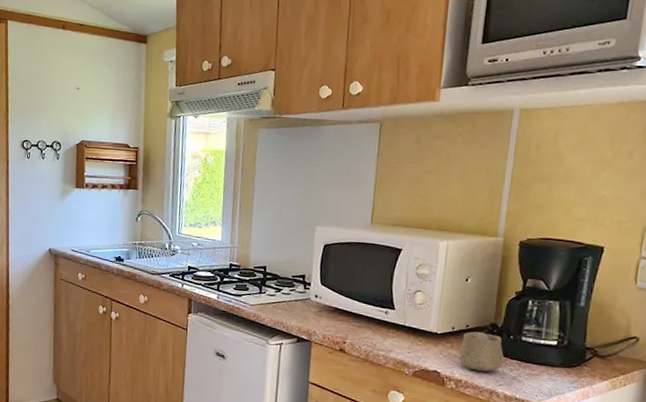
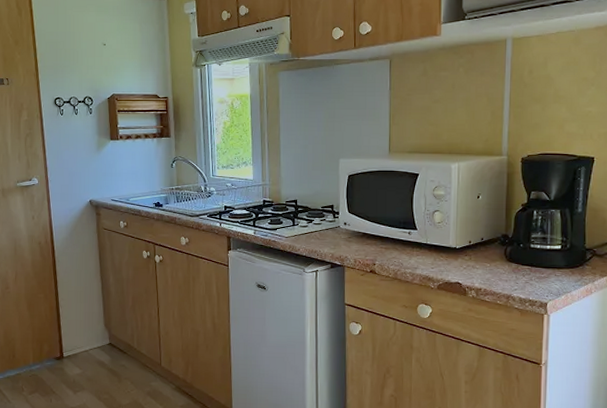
cup: present [458,331,505,372] -> none [477,243,517,279]

